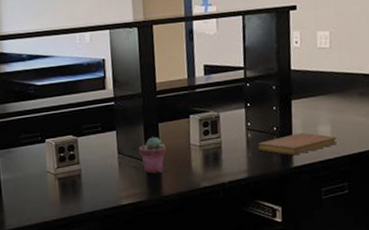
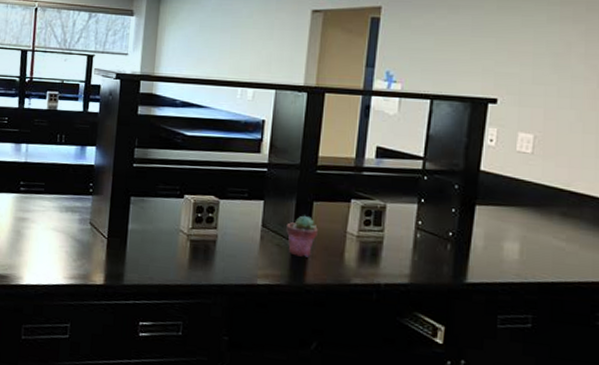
notebook: present [257,132,337,156] -> none [426,244,526,270]

